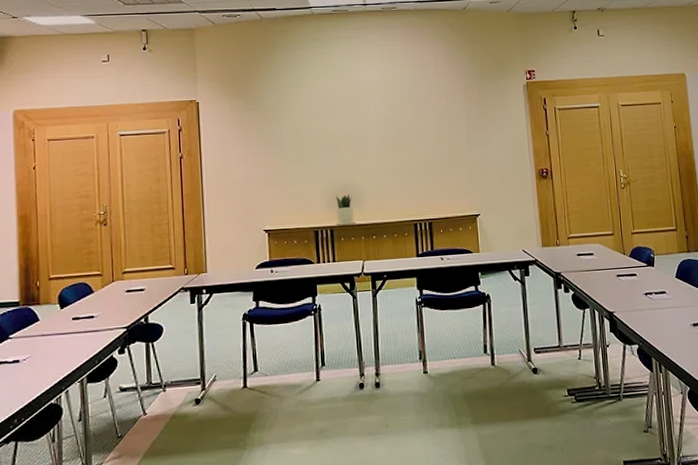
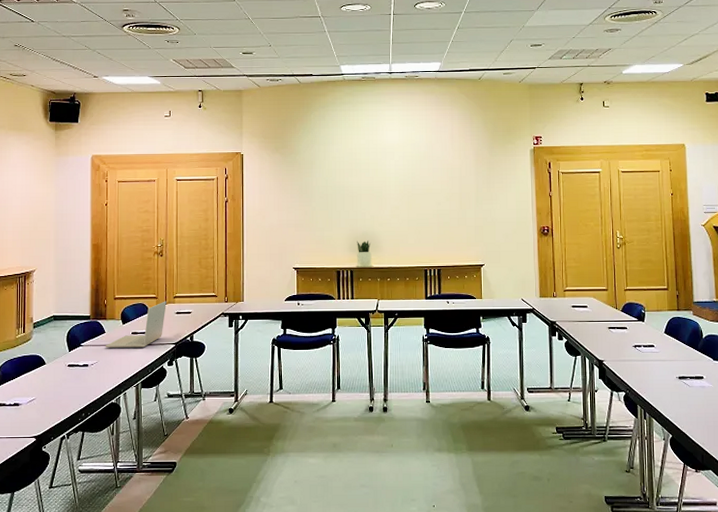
laptop: none [39,278,114,339] -> present [105,301,166,348]

